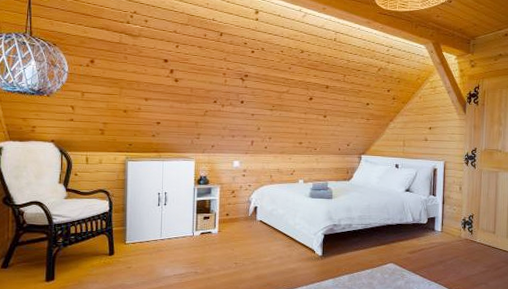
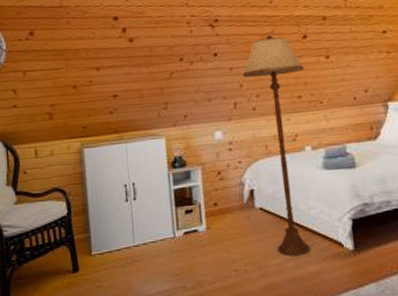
floor lamp: none [260,94,307,257] -> present [242,35,311,256]

